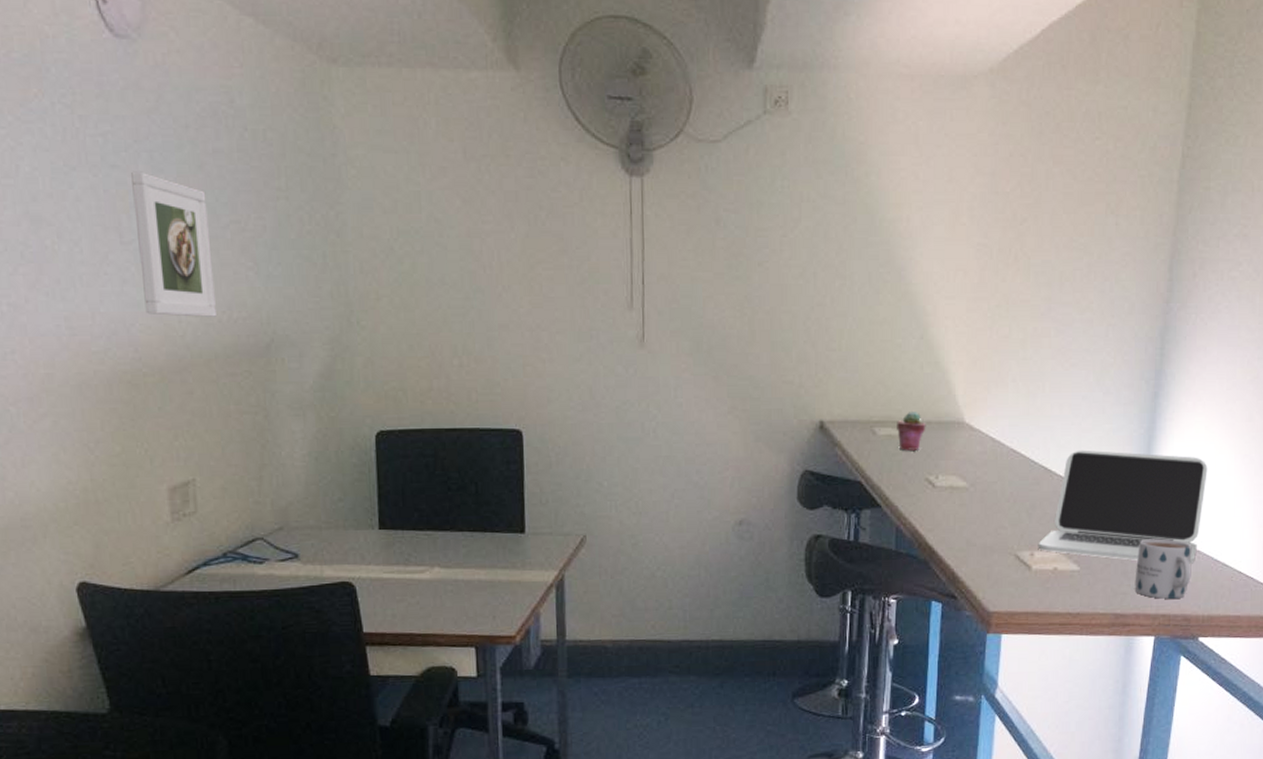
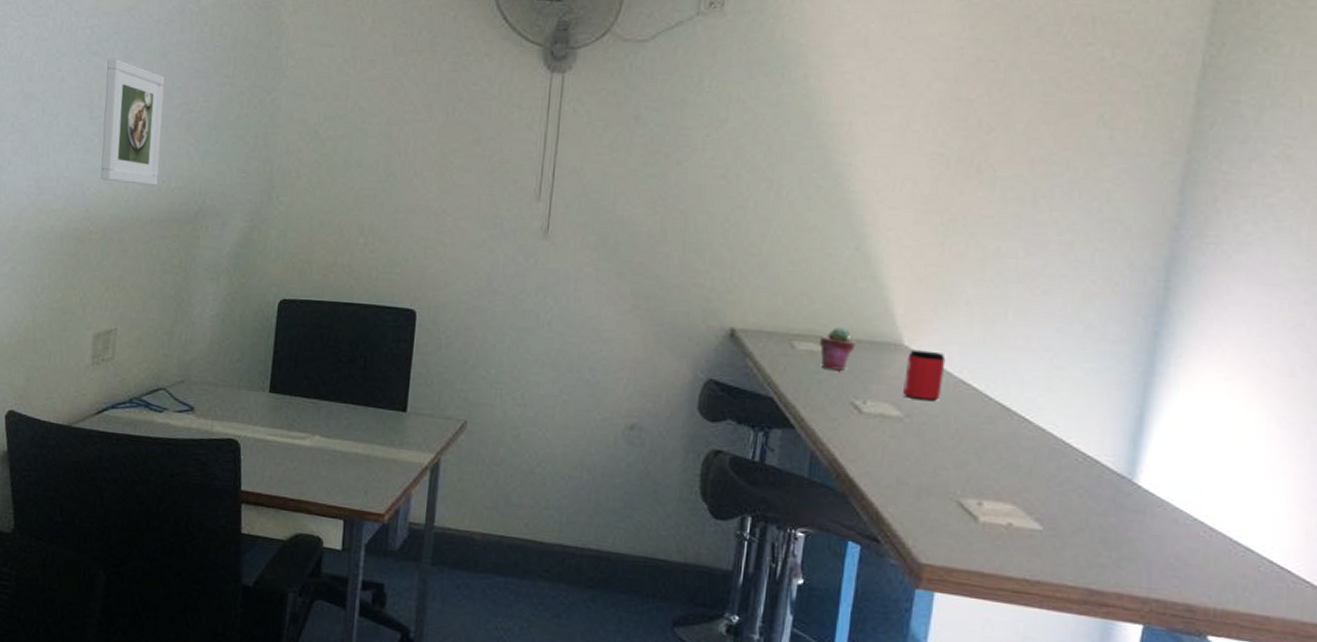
can: none [967,426,999,471] -> present [903,349,946,402]
laptop: present [1038,450,1208,564] -> none [988,389,1227,543]
mug: present [1134,538,1192,599] -> none [1117,504,1201,583]

